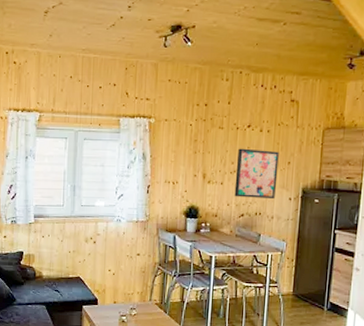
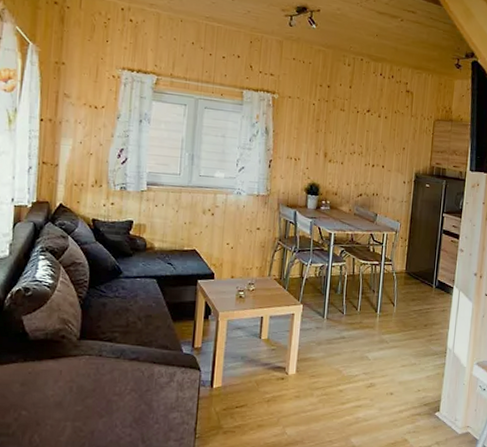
wall art: present [234,148,279,200] -> none [353,131,395,182]

